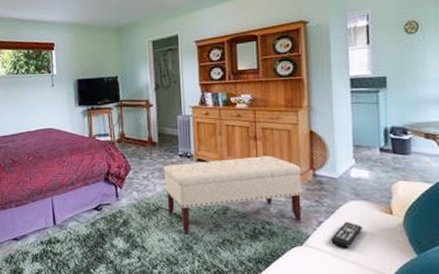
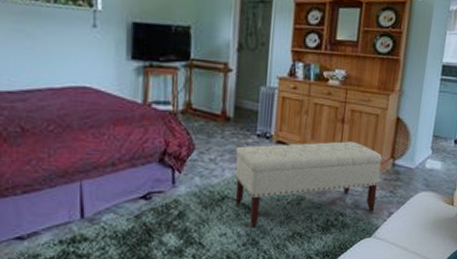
remote control: present [331,221,362,249] -> none [397,212,427,239]

